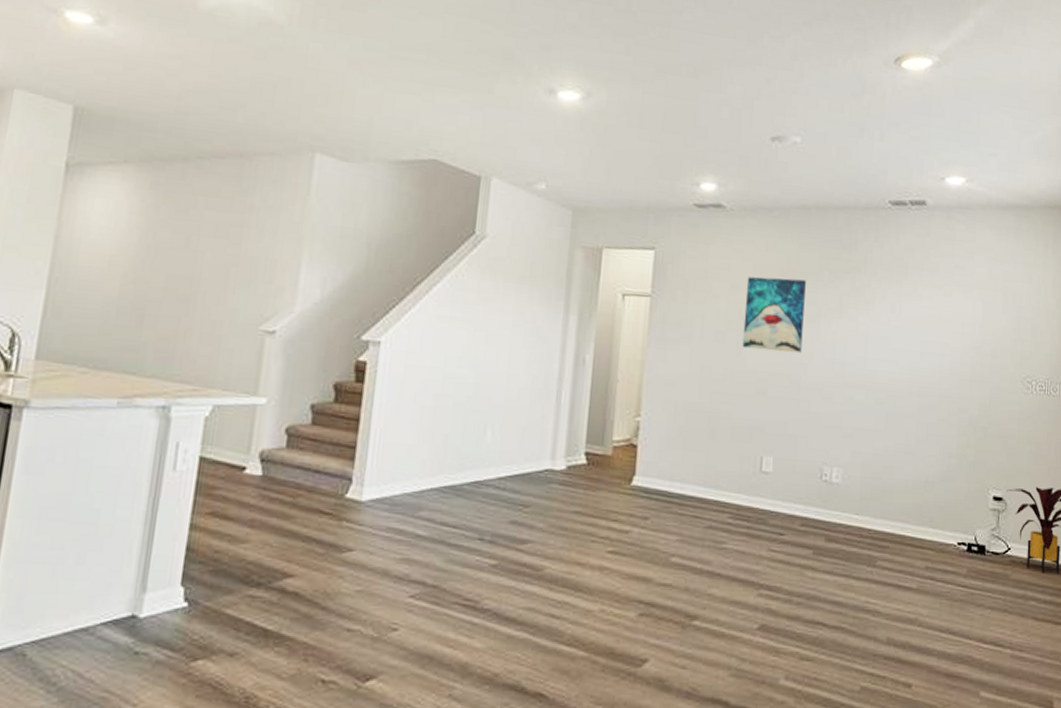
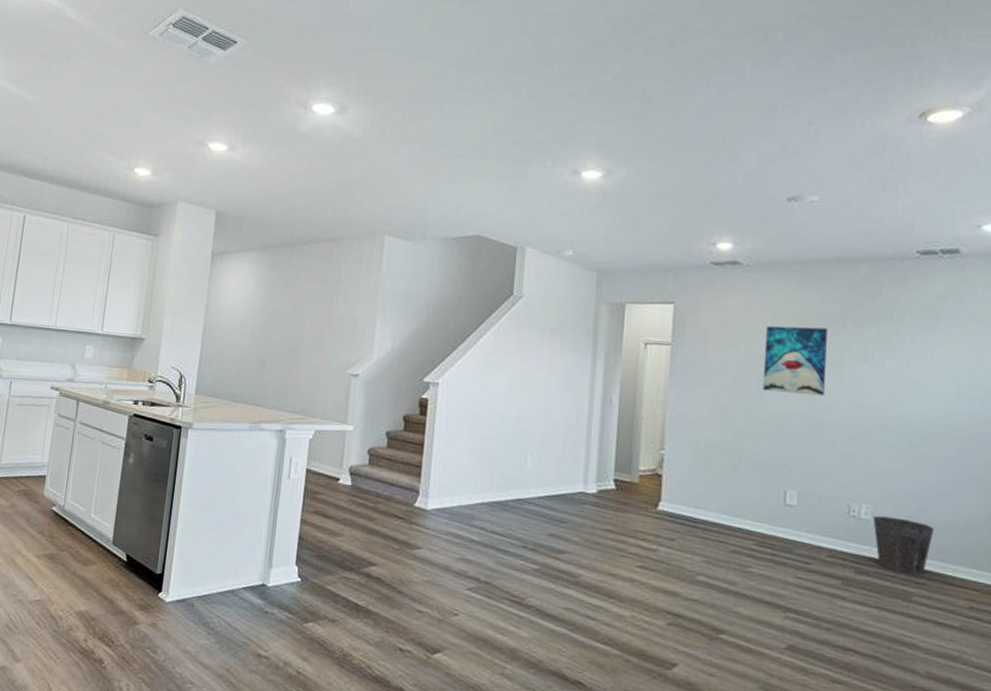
waste bin: none [843,478,897,538] -> present [873,515,934,575]

